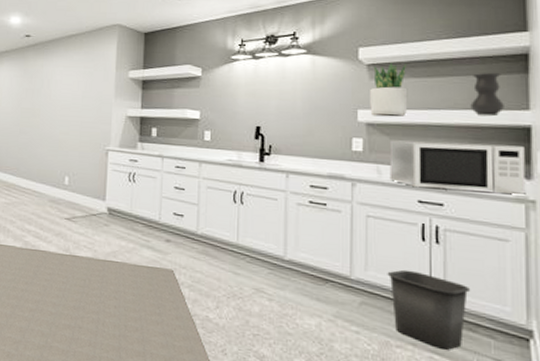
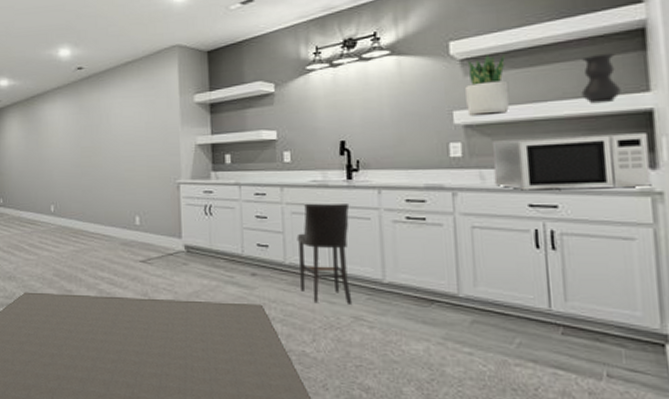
bar stool: none [210,180,260,277] -> present [297,203,353,304]
waste bin: present [387,269,471,350] -> none [499,281,596,364]

